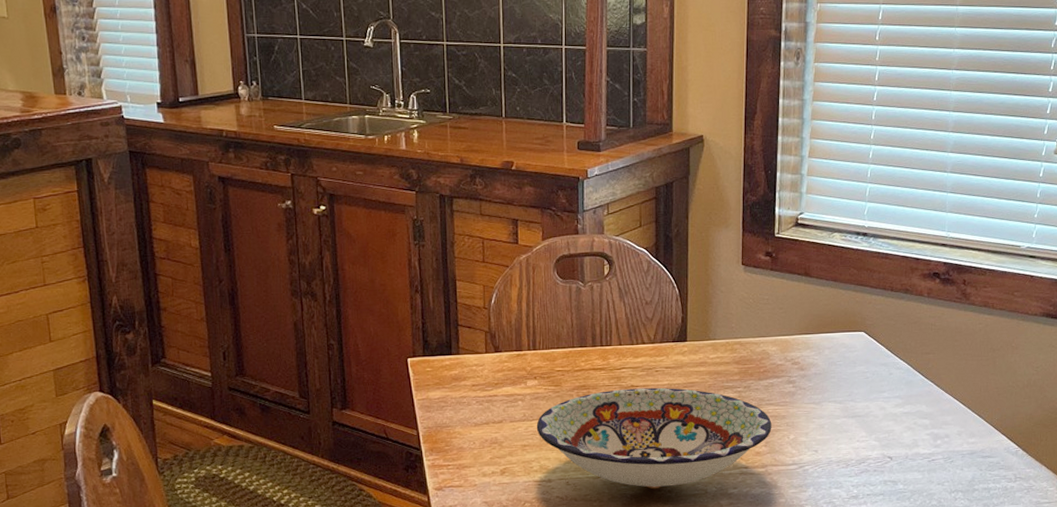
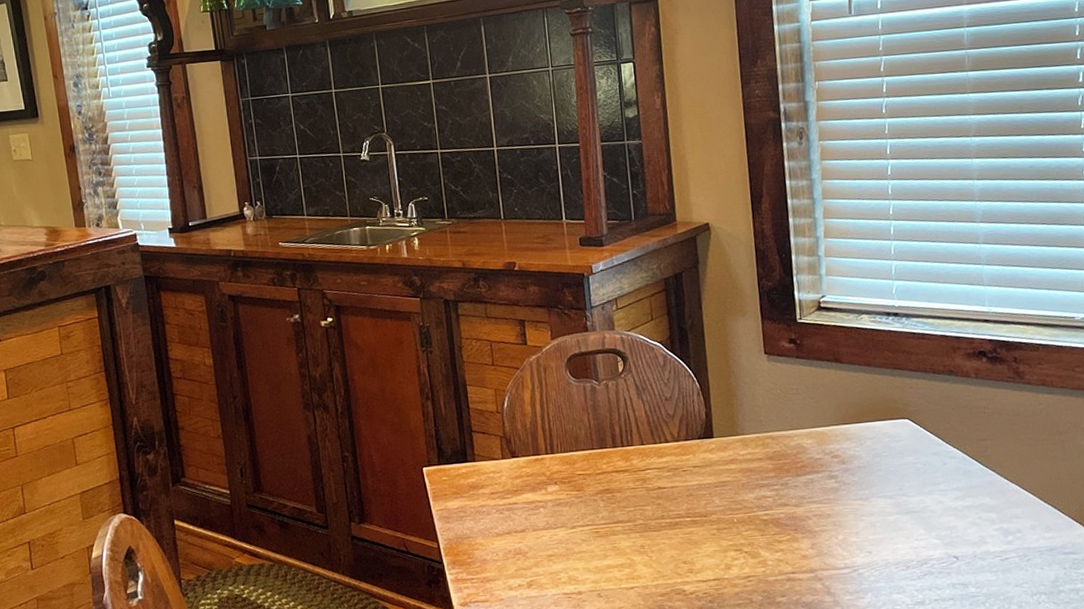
bowl: present [536,387,772,488] -> none [561,488,817,598]

